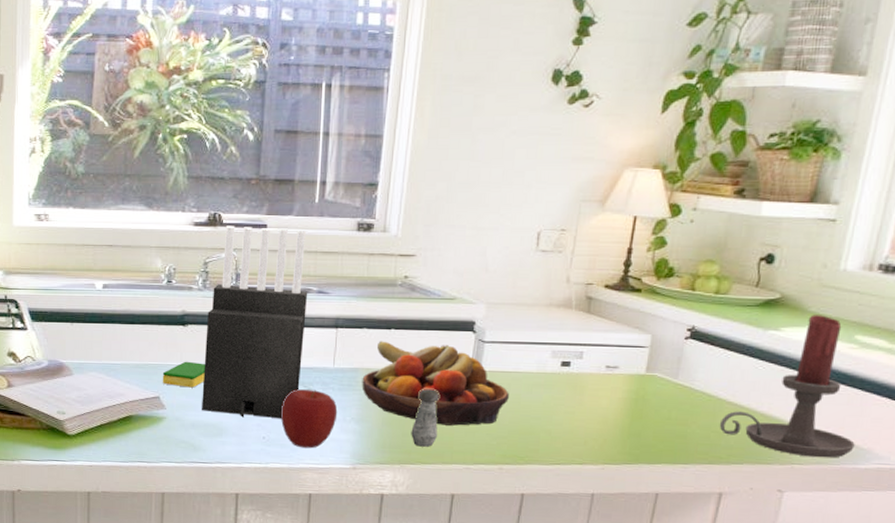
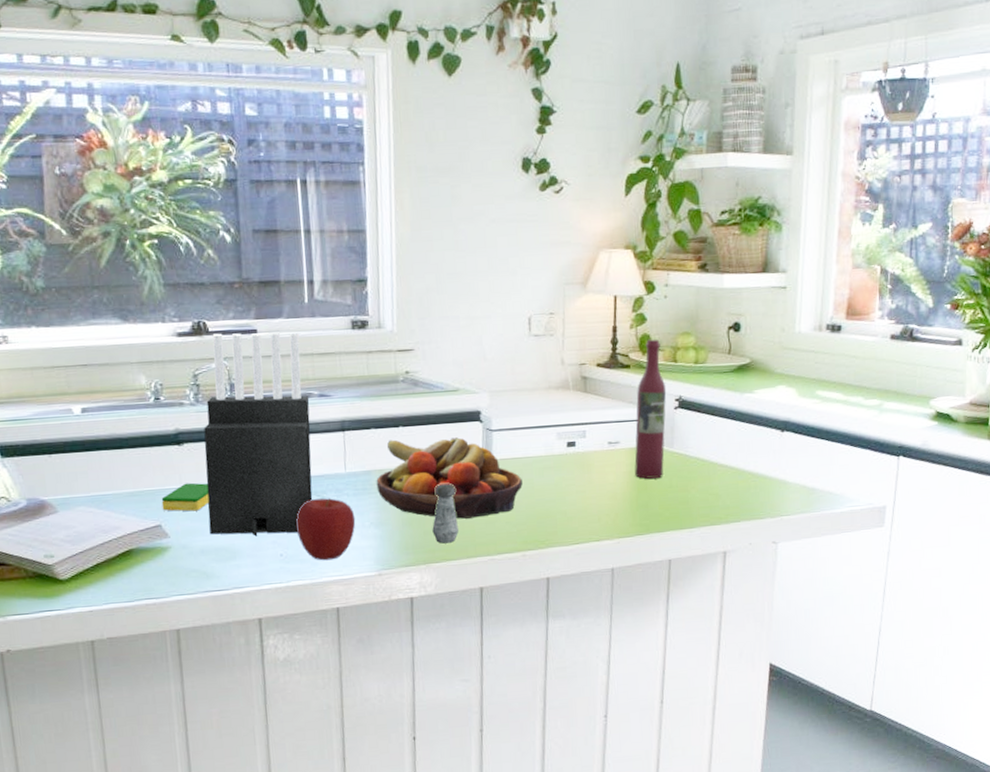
wine bottle: none [631,264,679,408] -> present [634,339,667,479]
candle holder: present [719,315,855,458] -> none [715,375,830,508]

